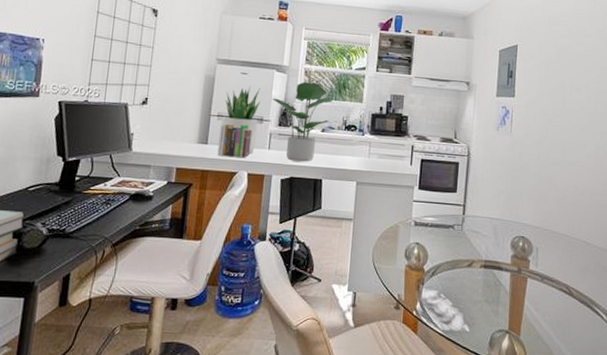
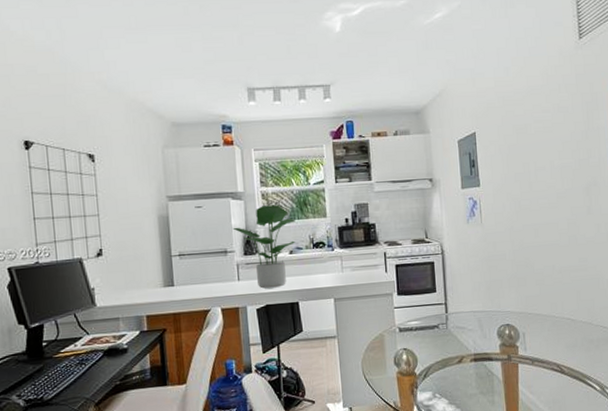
books: present [217,123,253,158] -> none [183,260,220,297]
planter: present [221,86,260,154] -> none [183,219,224,289]

